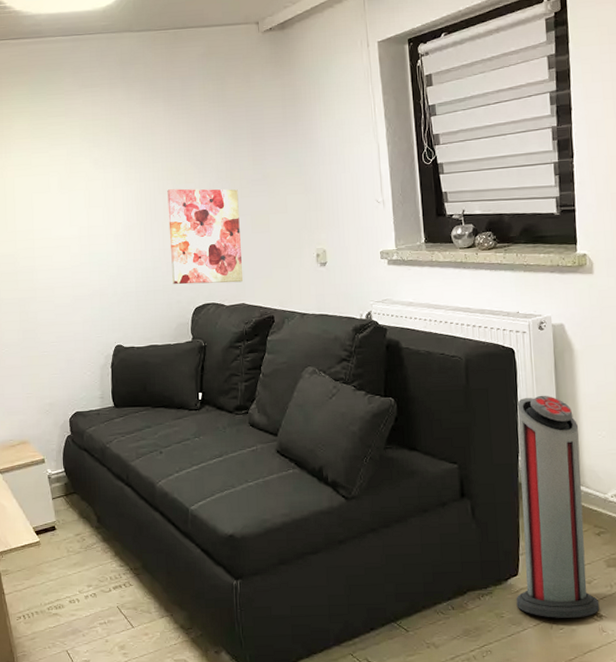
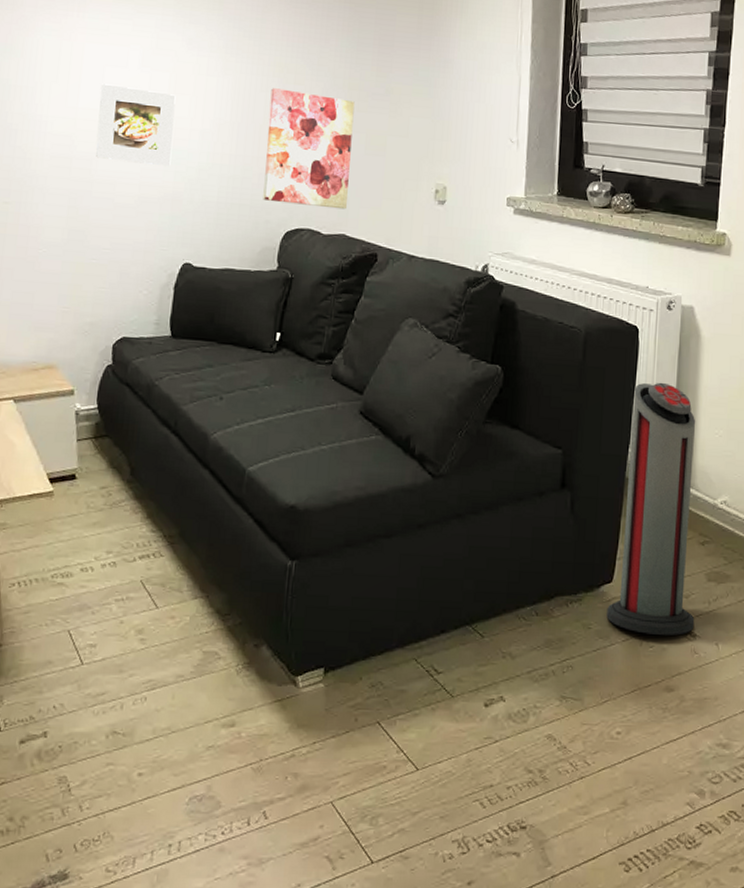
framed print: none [32,208,95,270] -> present [96,84,176,166]

